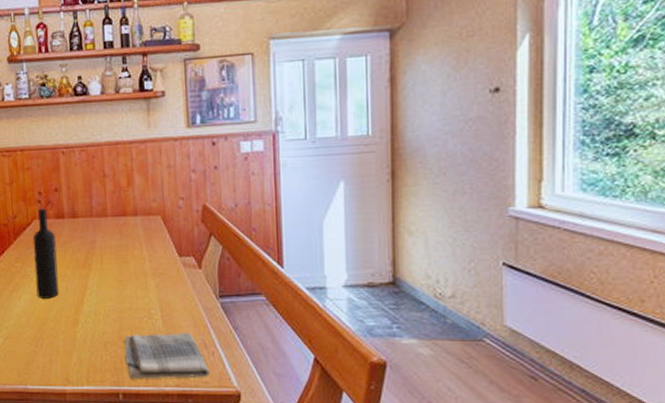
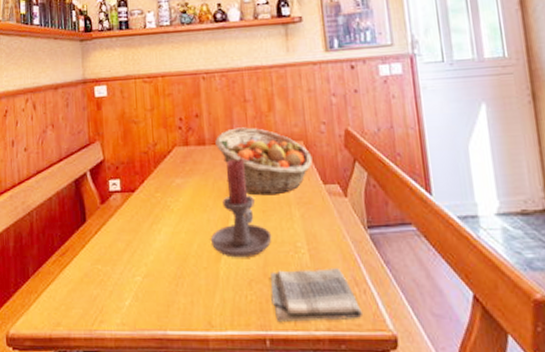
wine bottle: present [32,208,59,299] -> none [173,135,201,232]
candle holder: none [69,231,127,323] -> present [211,158,272,258]
fruit basket: none [74,201,169,267] -> present [215,127,313,196]

